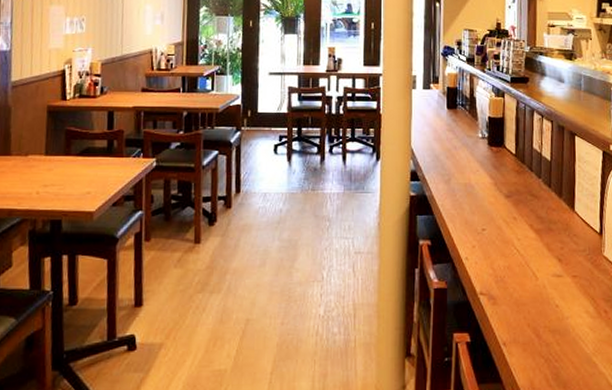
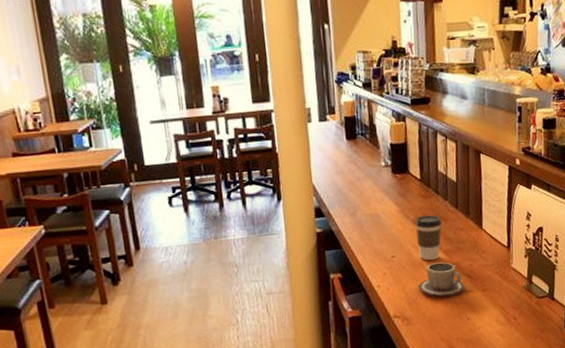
coffee cup: none [507,191,534,238] -> present [415,215,442,261]
cup: none [507,240,555,278] -> present [418,262,466,297]

